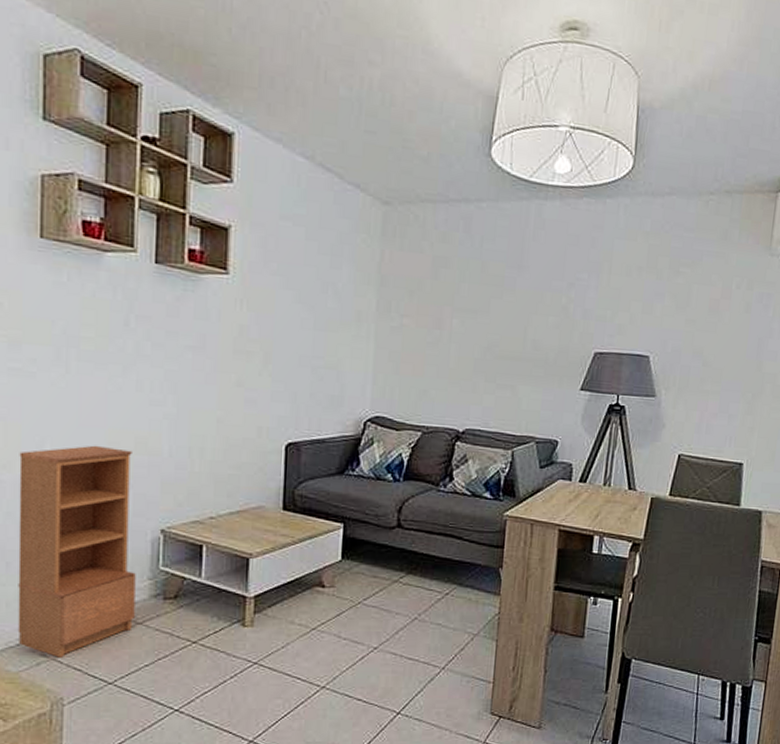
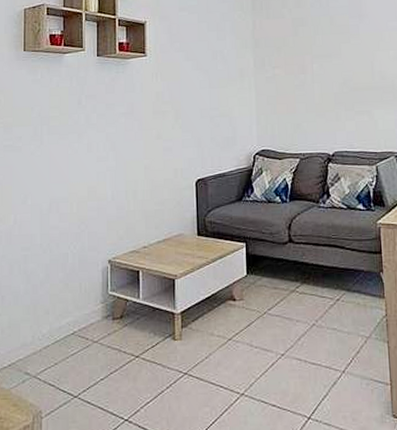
bookcase: present [18,445,136,658] -> none [9,197,92,375]

